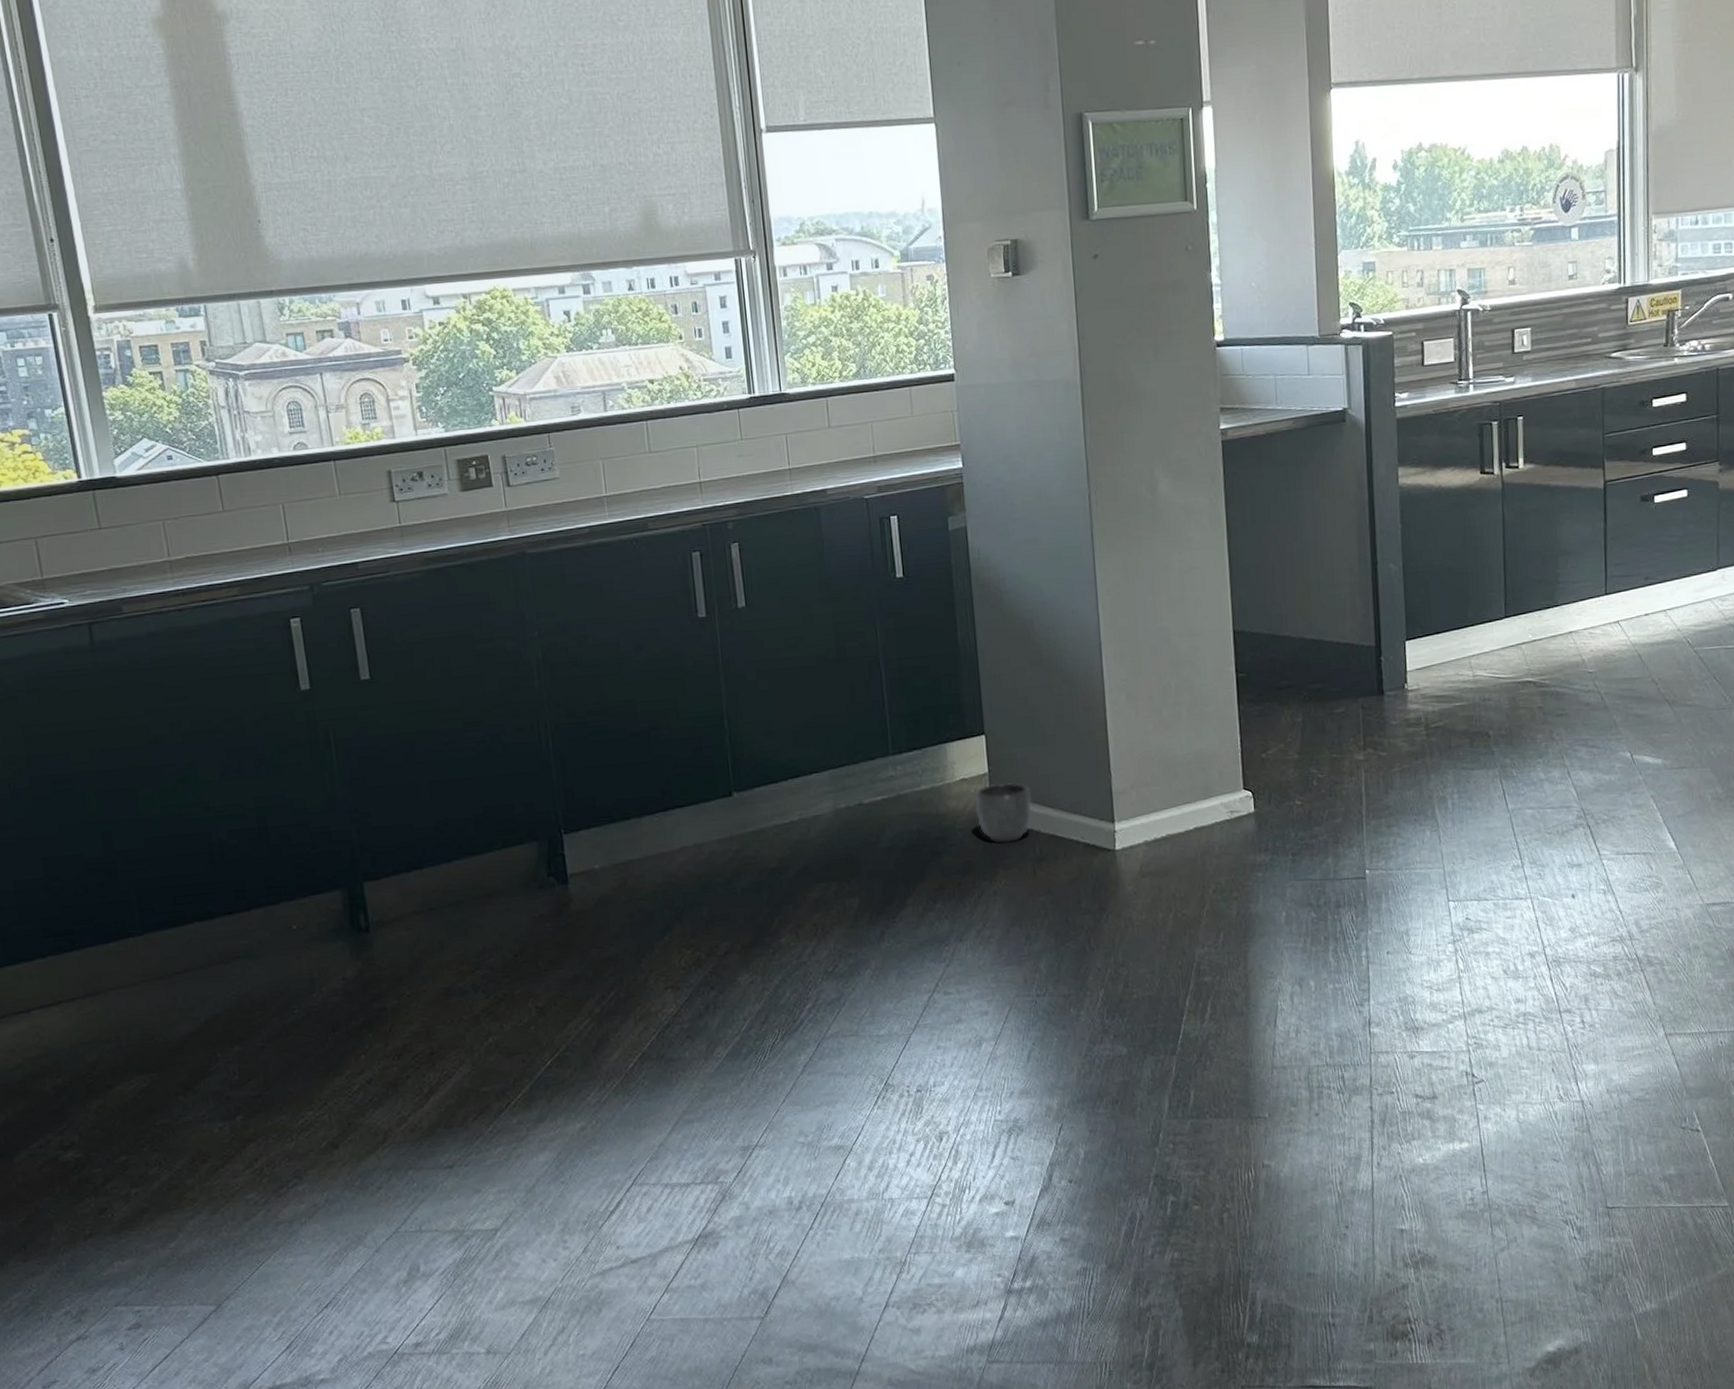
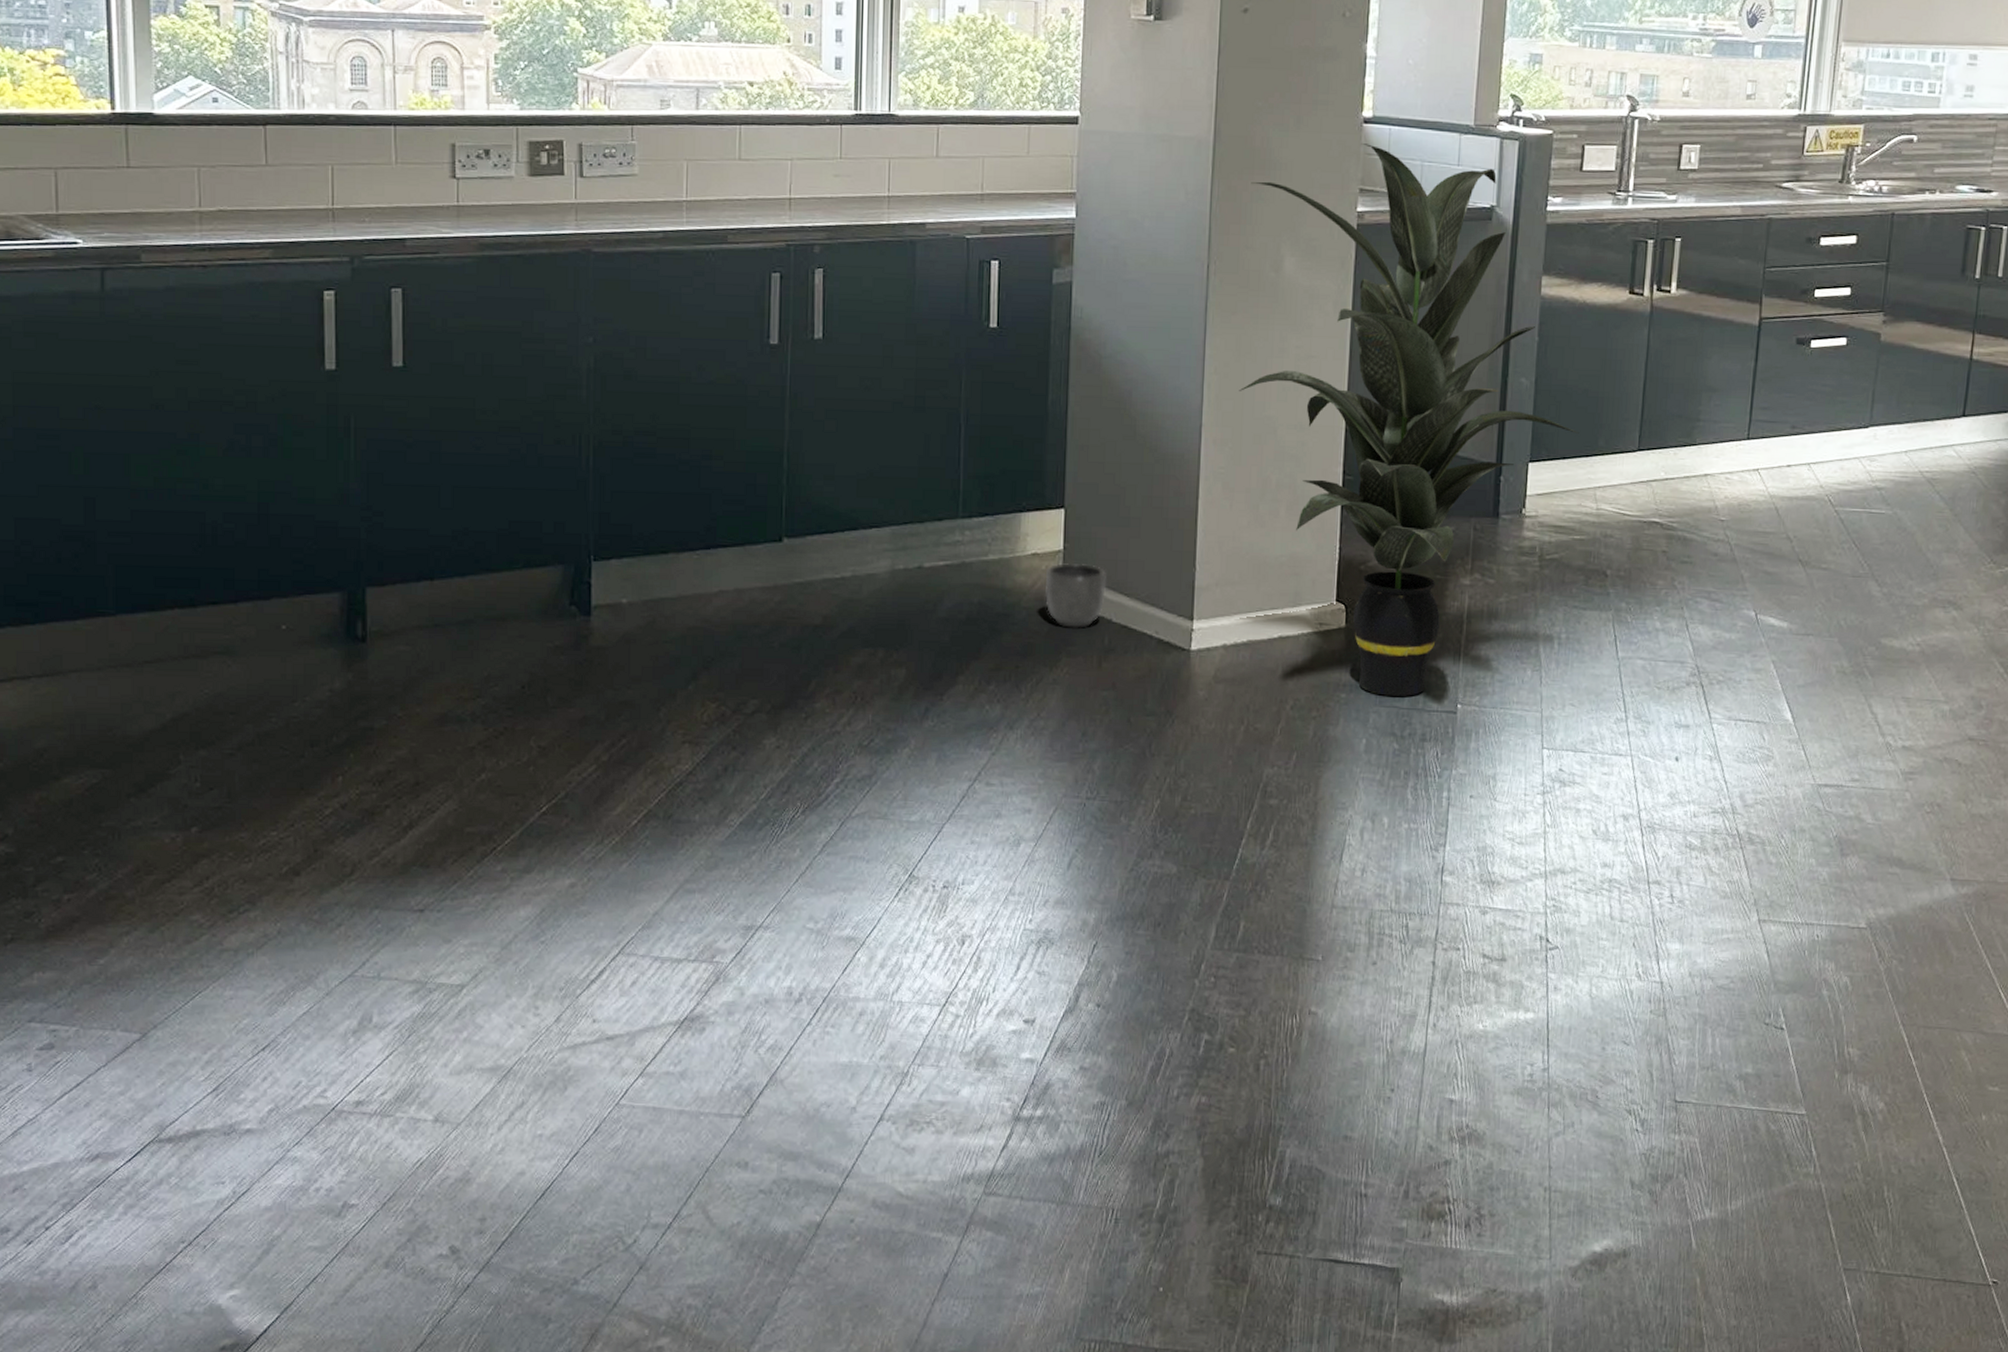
indoor plant: none [1119,365,1449,871] -> present [1239,143,1579,696]

